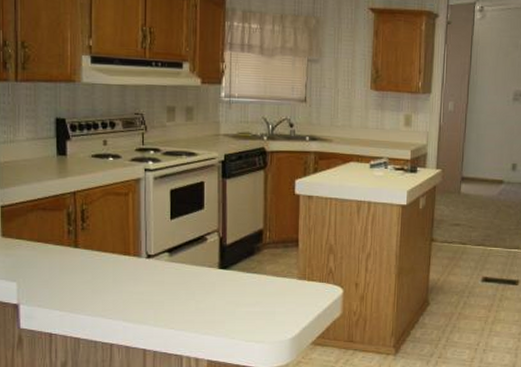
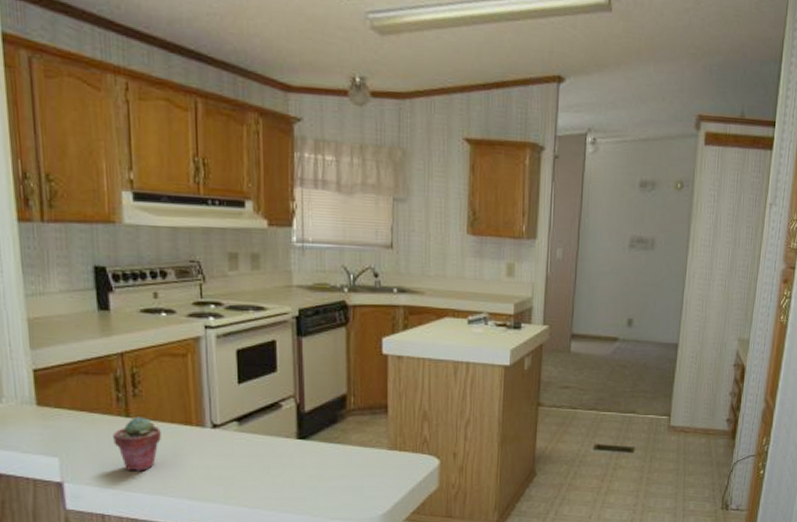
potted succulent: none [63,247,103,296] -> present [113,416,161,471]

